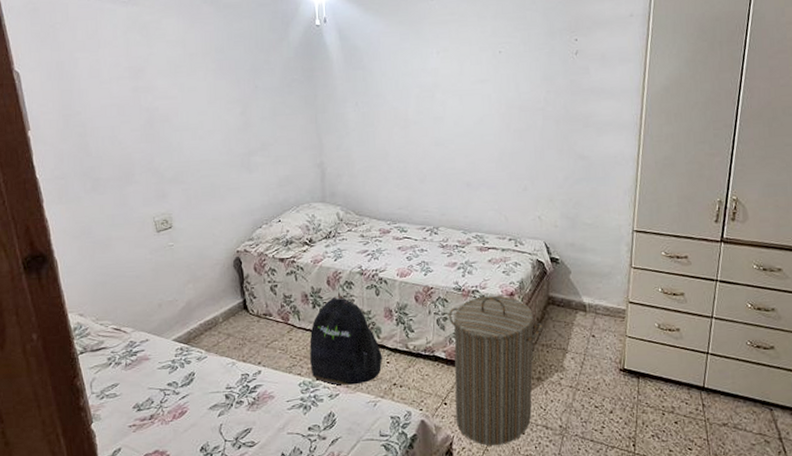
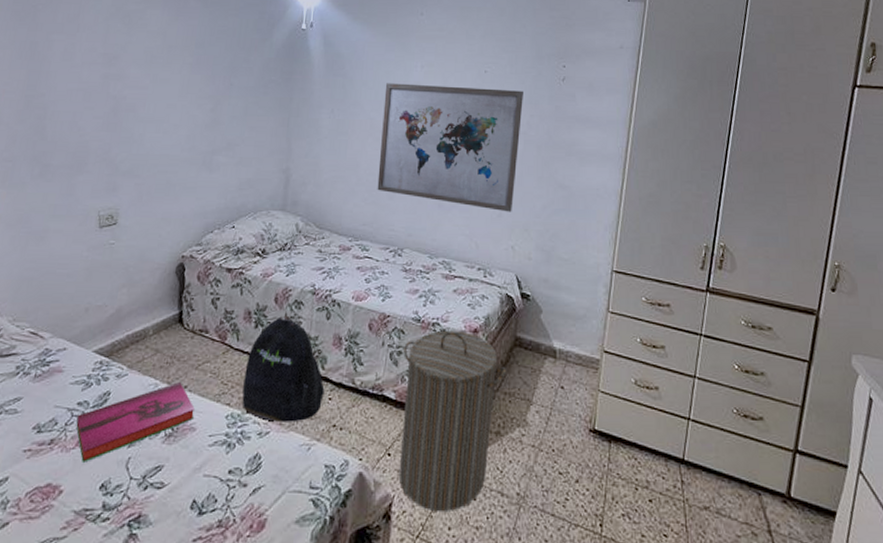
hardback book: none [170,359,272,431] -> present [76,382,195,462]
wall art: none [404,68,539,186] -> present [377,83,523,212]

